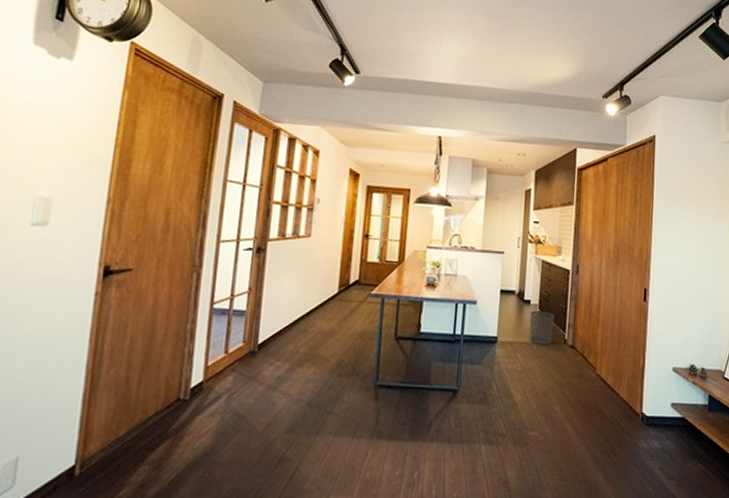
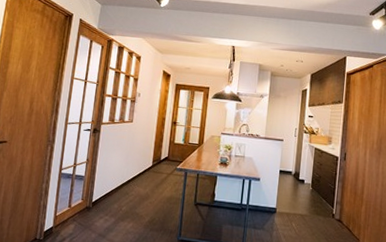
waste bin: present [529,310,555,345] -> none [303,188,325,218]

